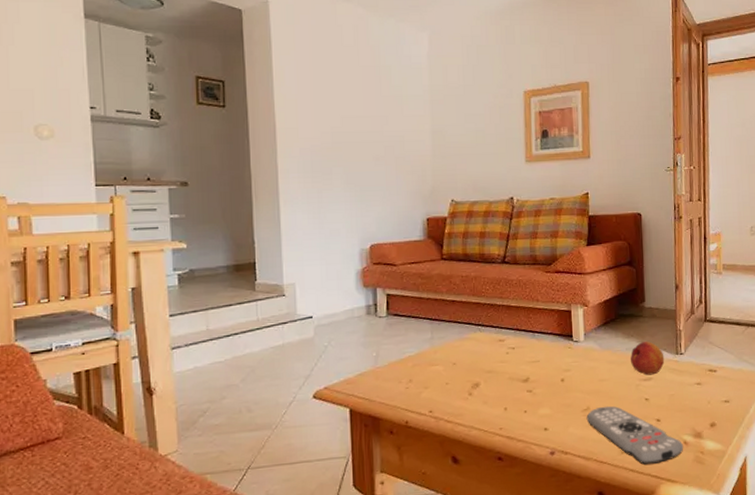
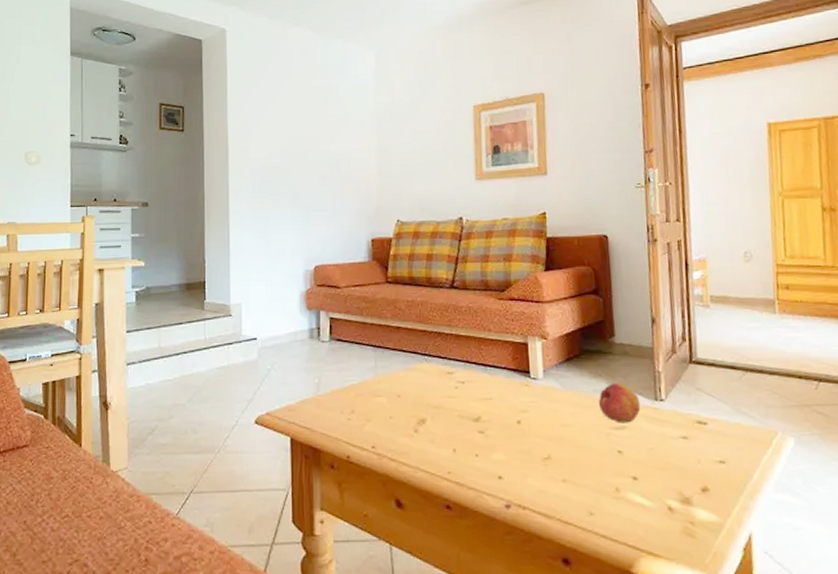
remote control: present [586,406,684,465] -> none [547,456,669,531]

